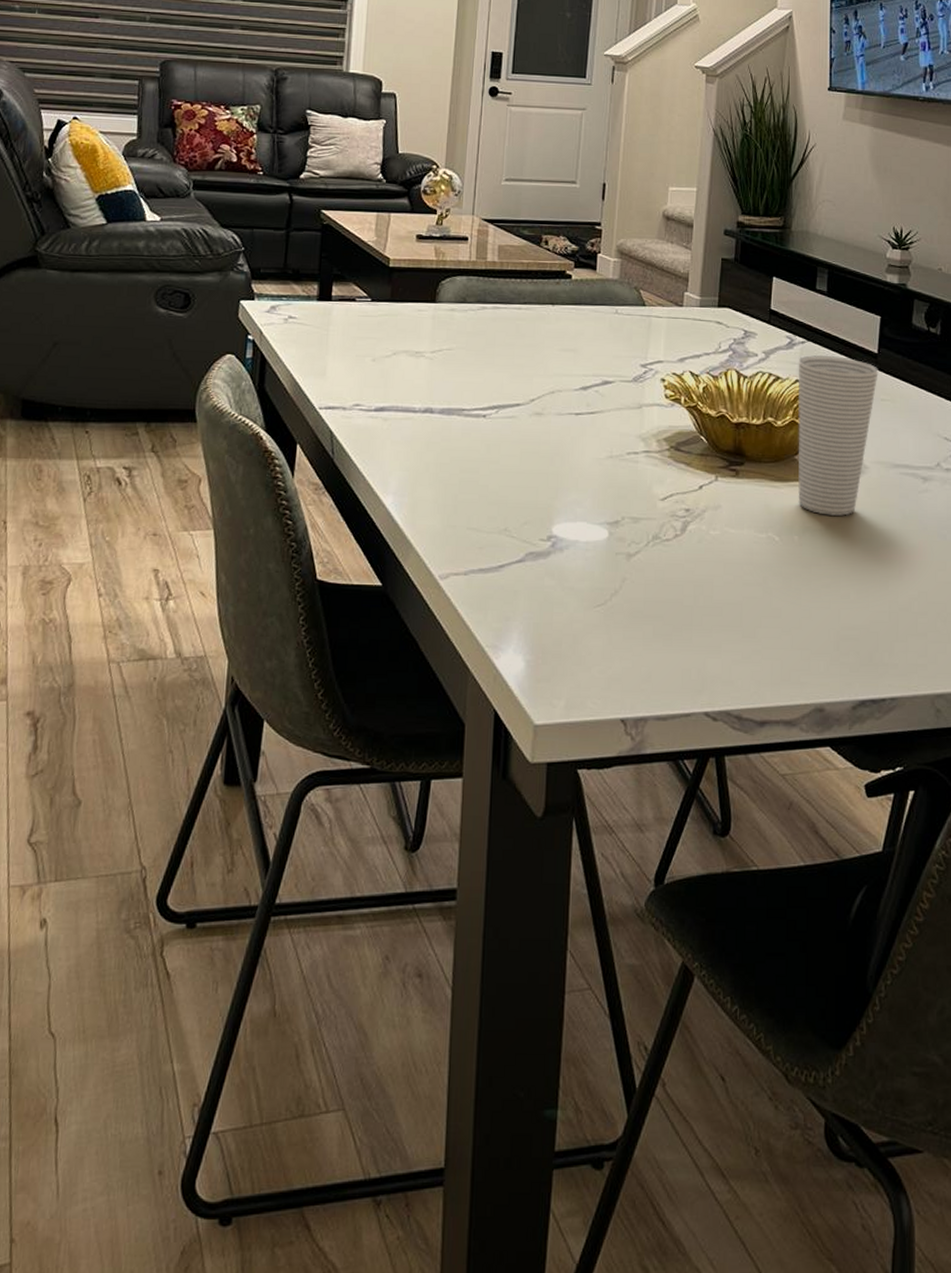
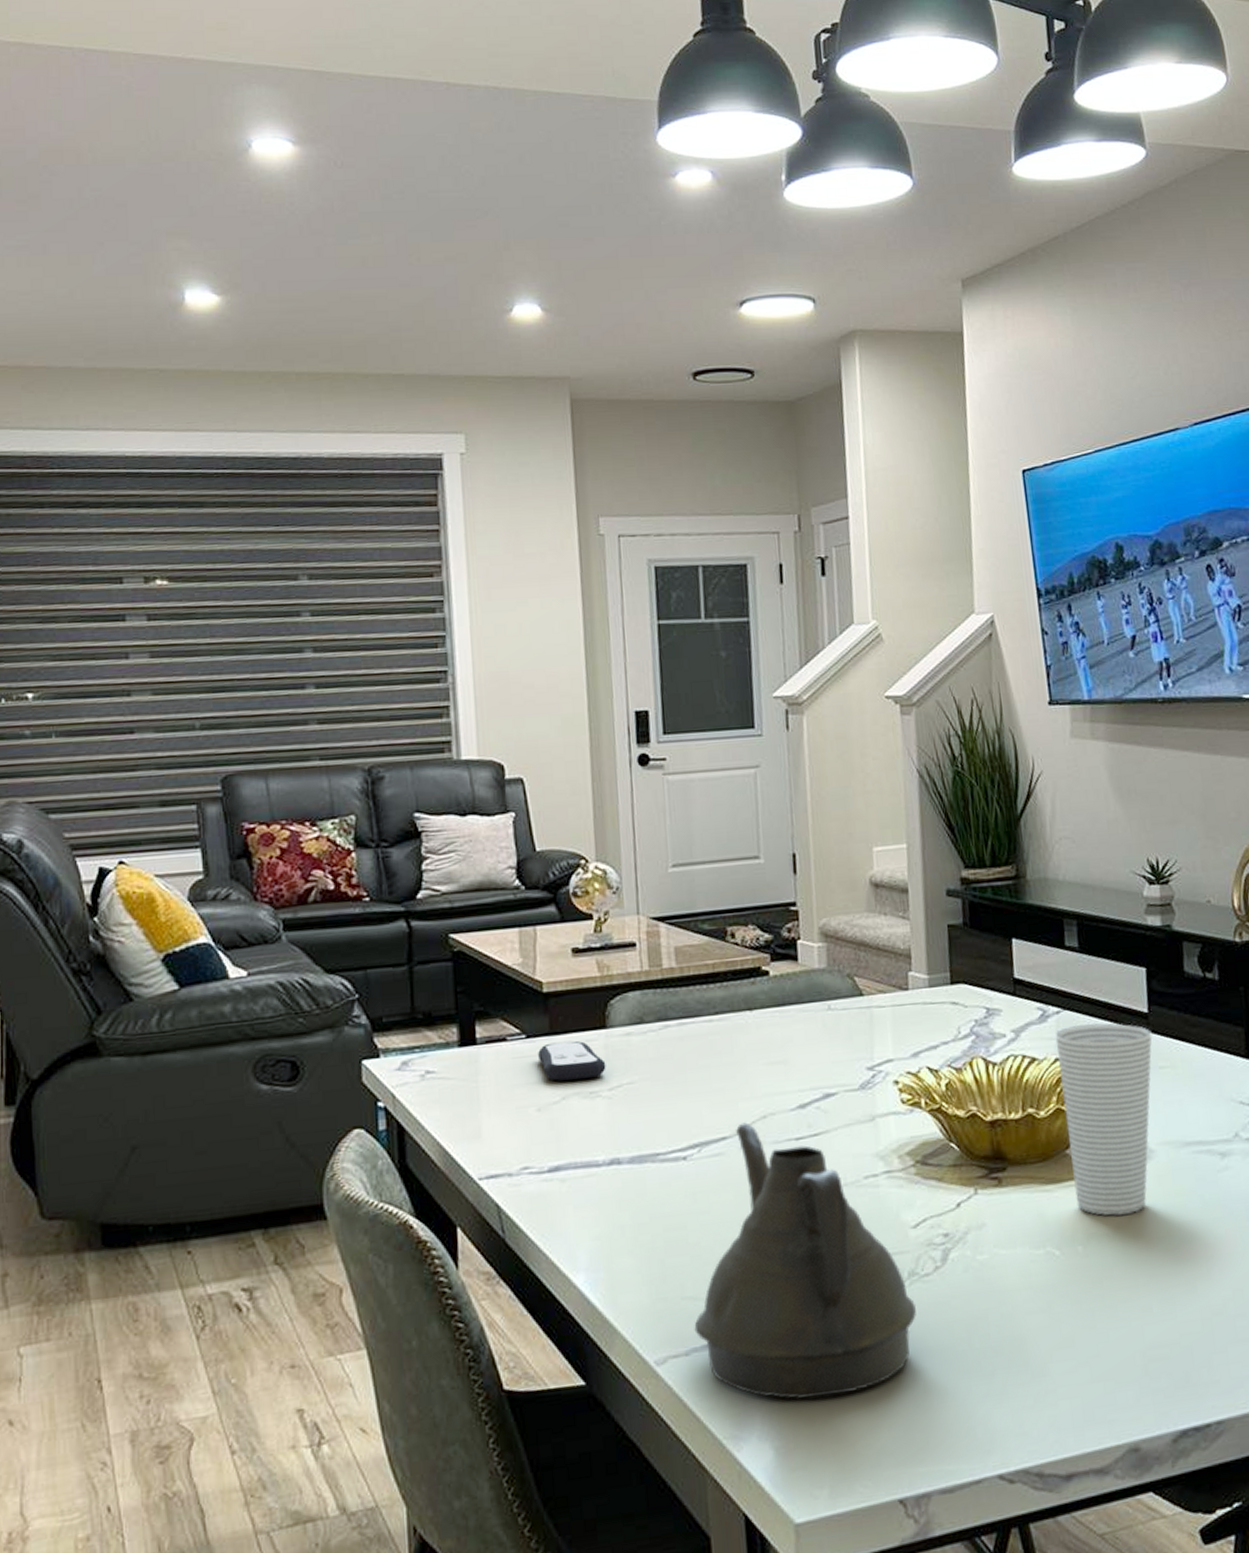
remote control: none [379,308,432,341] -> present [538,1040,606,1081]
teapot: none [474,394,656,626] -> present [694,1122,917,1400]

